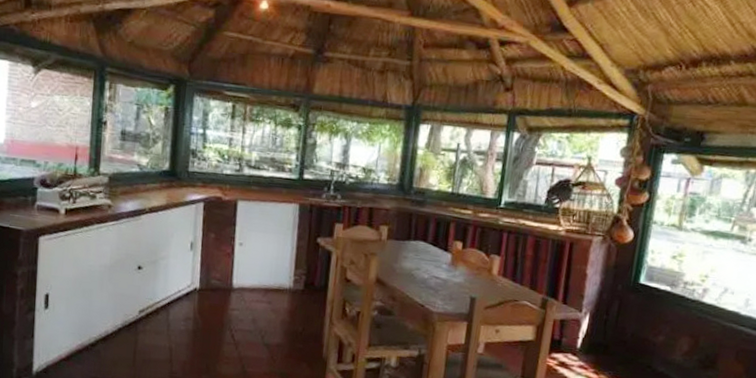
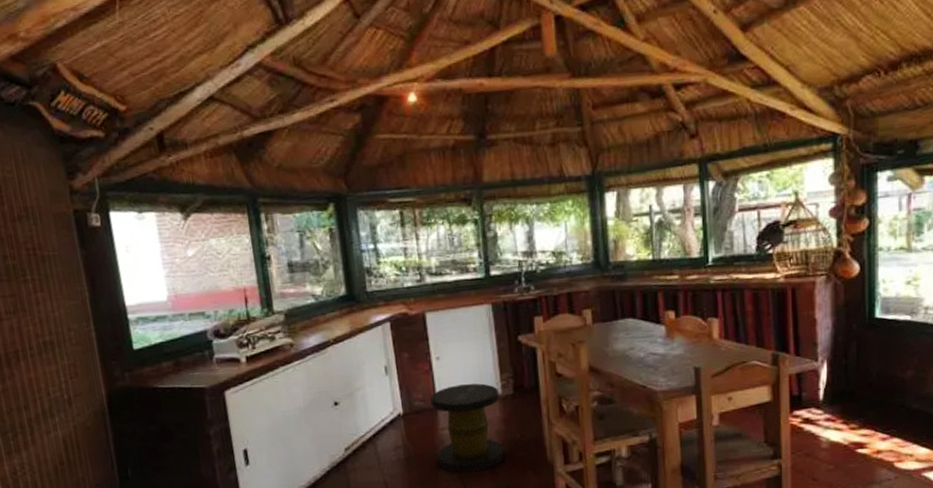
stool: none [222,271,290,355] -> present [430,383,505,473]

